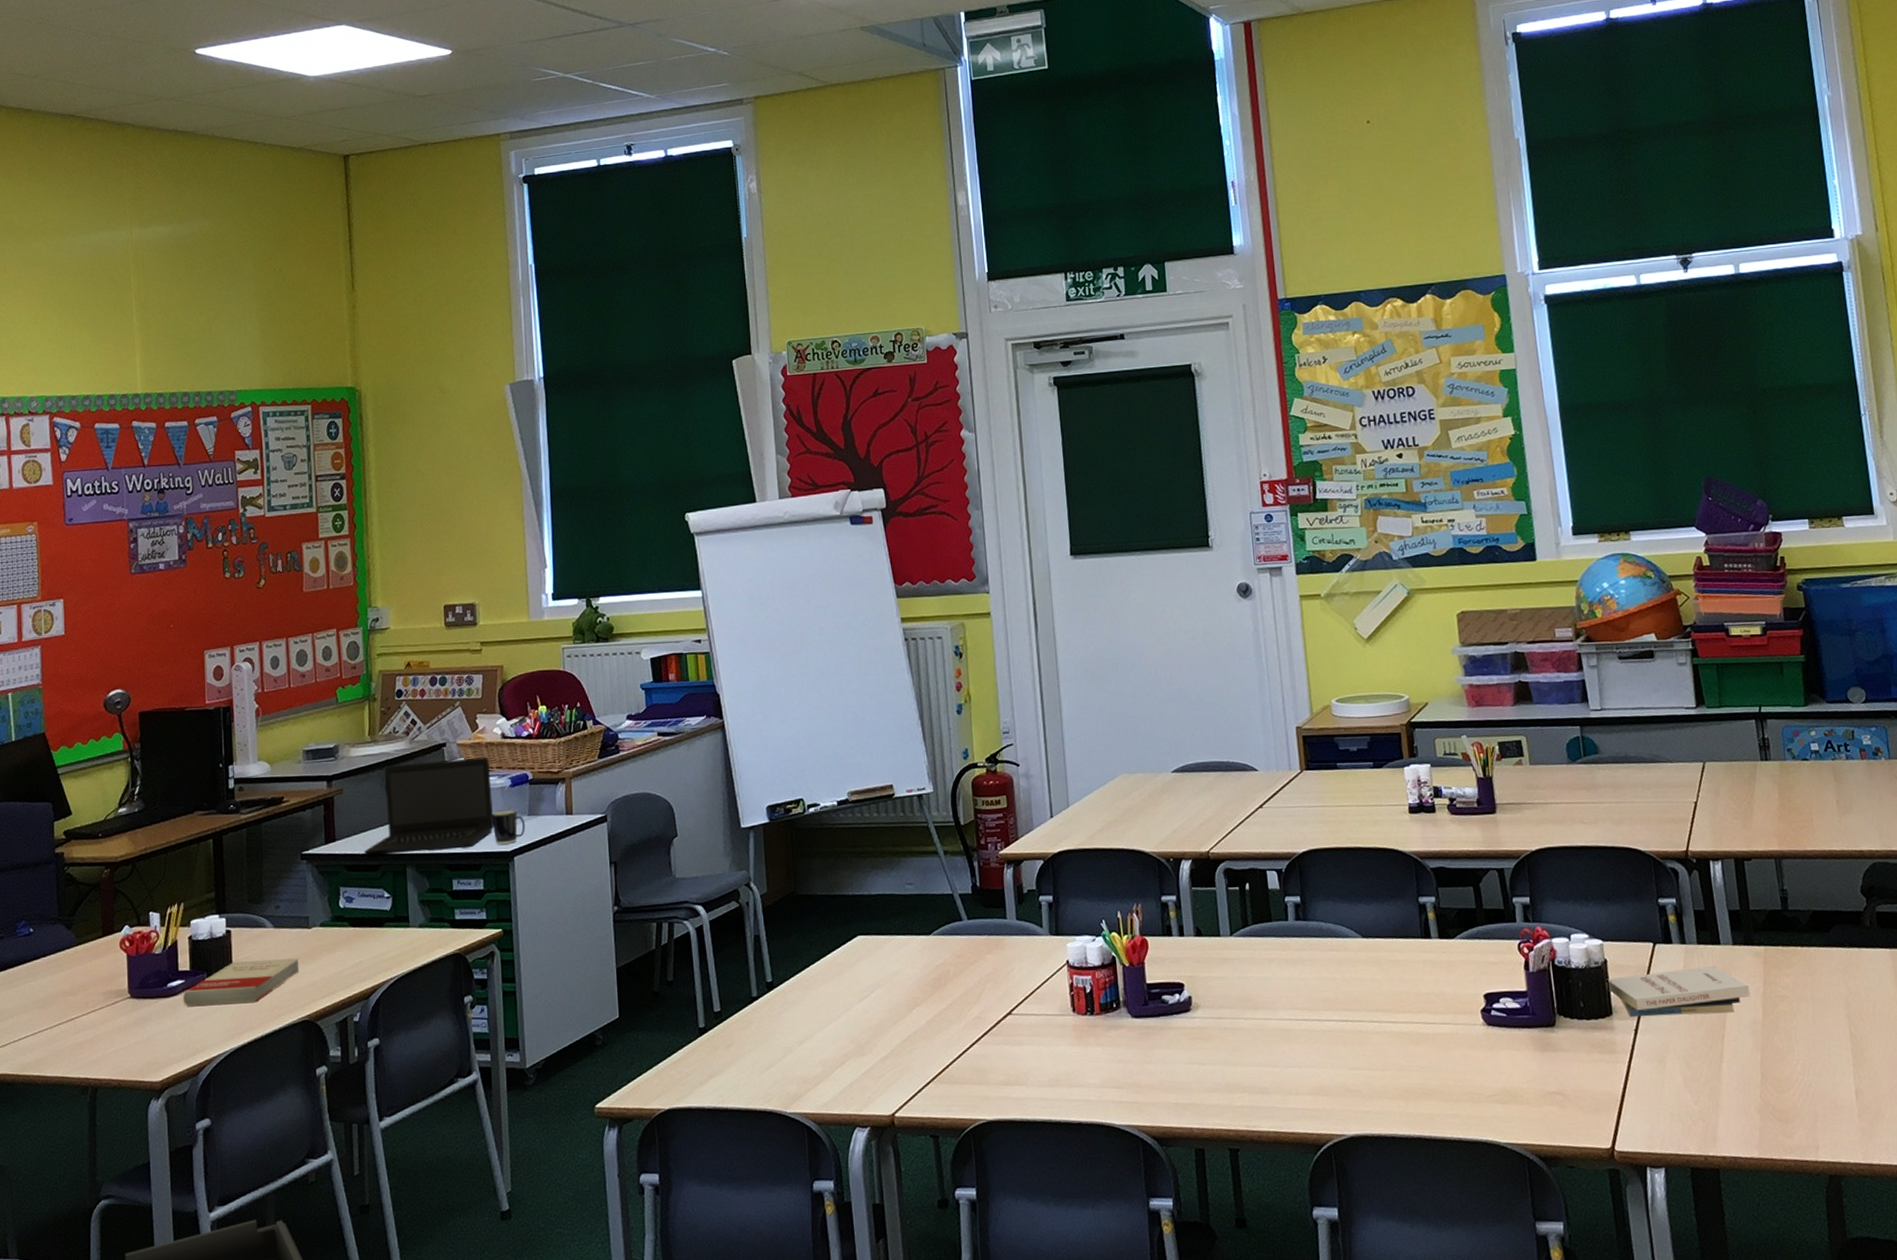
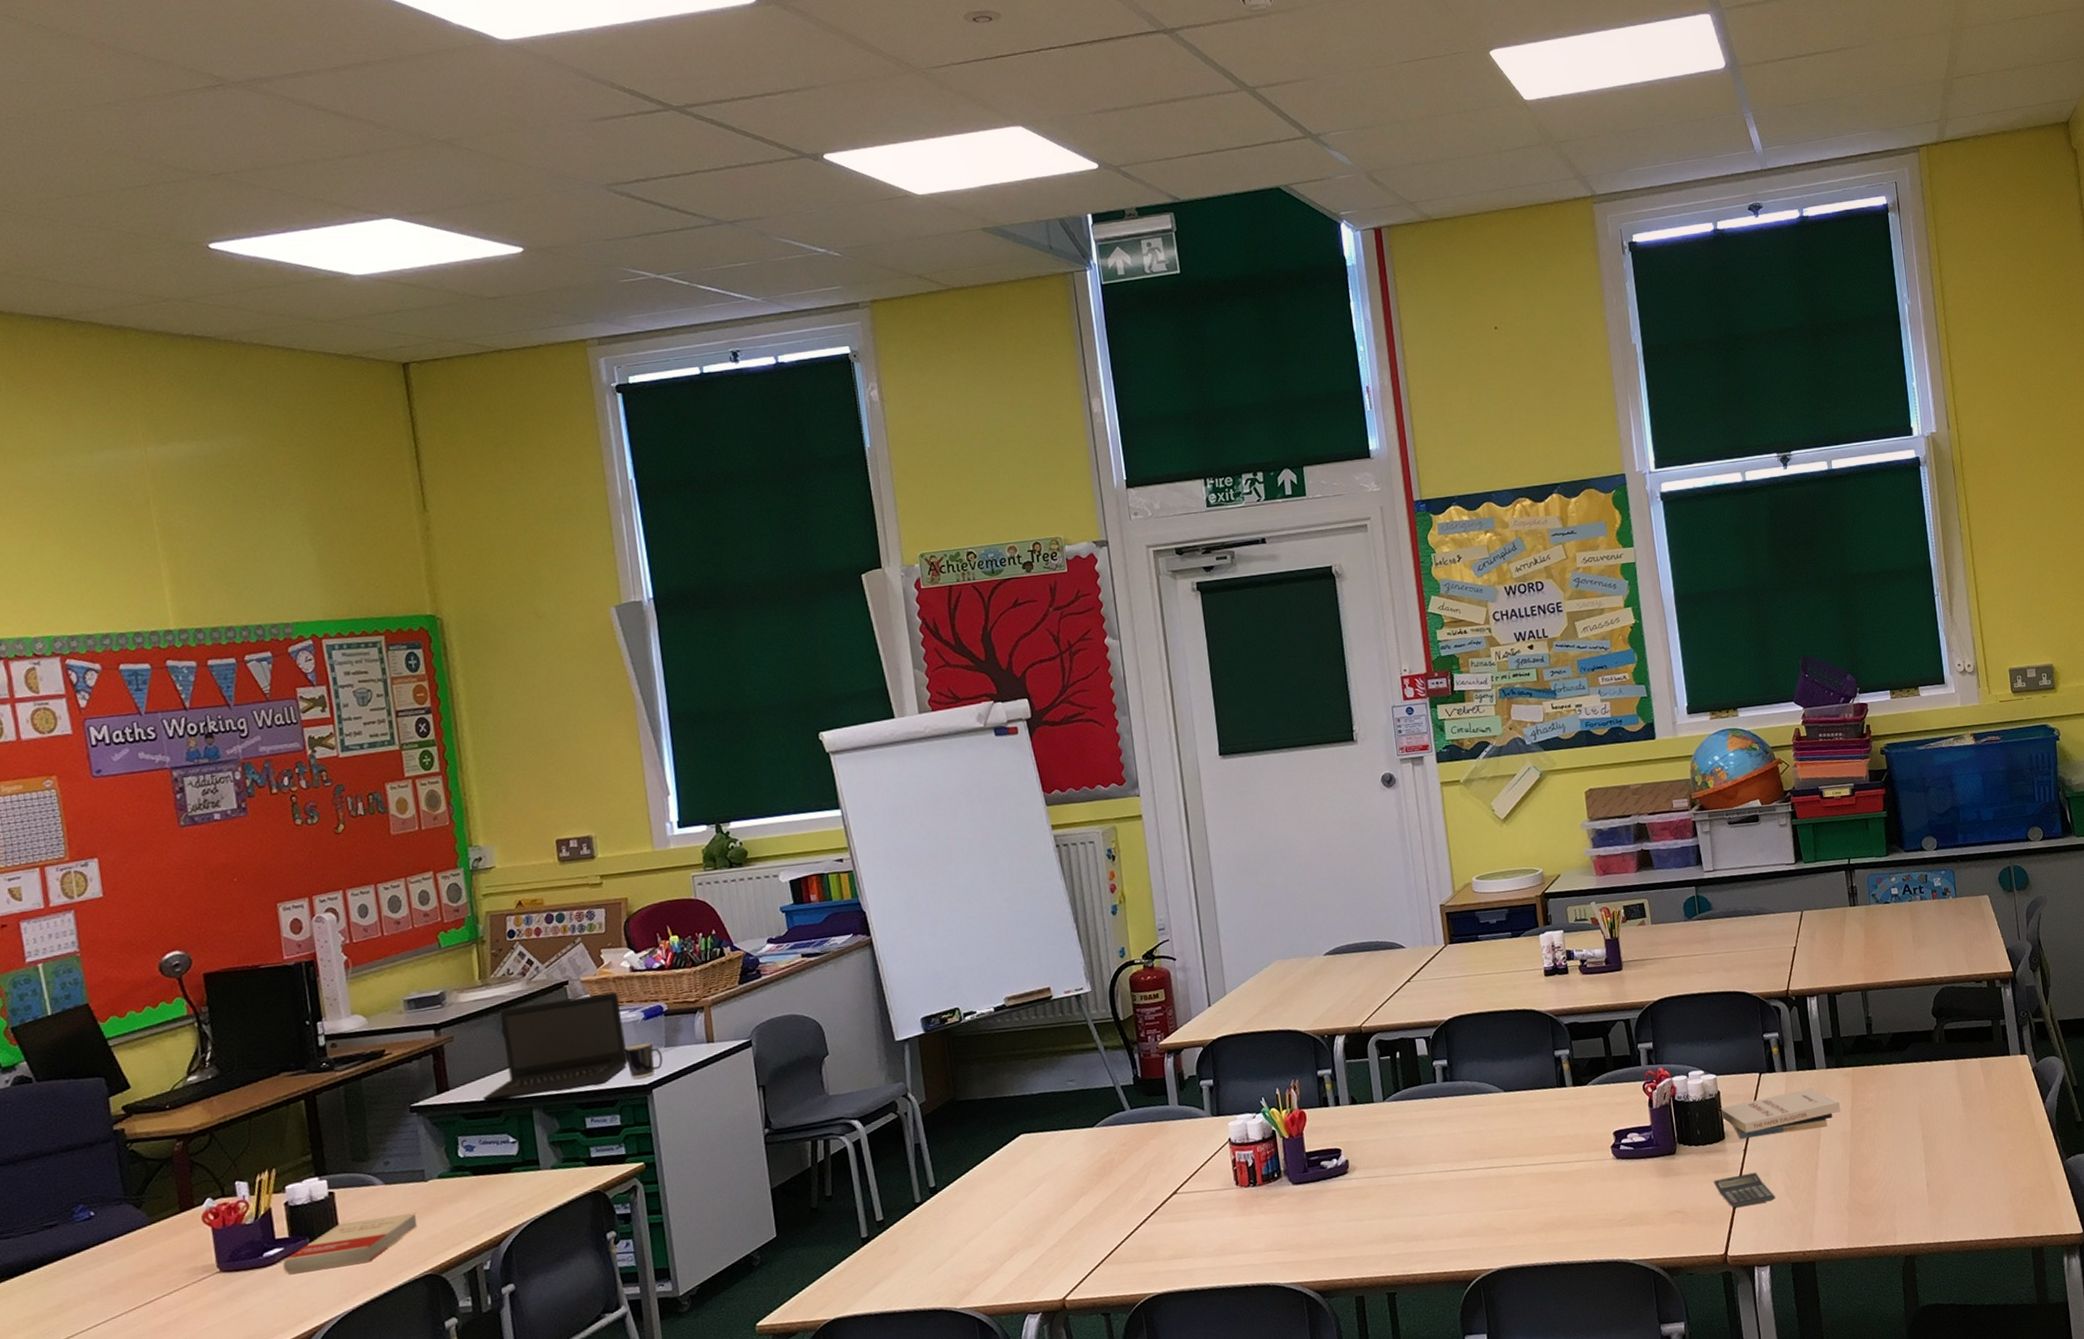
calculator: none [1598,1056,1672,1097] -> present [1713,1172,1776,1209]

